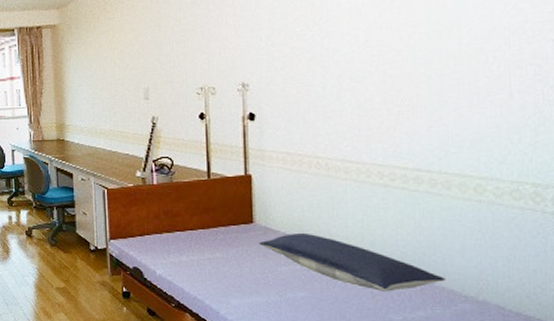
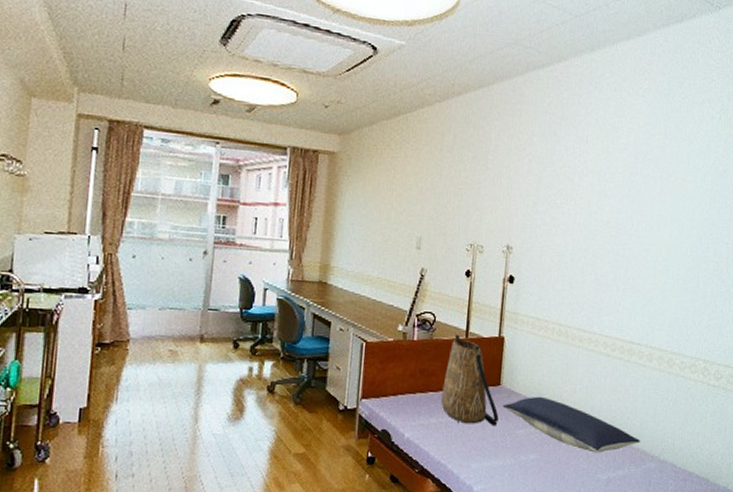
tote bag: none [189,176,256,262] -> present [441,334,499,425]

